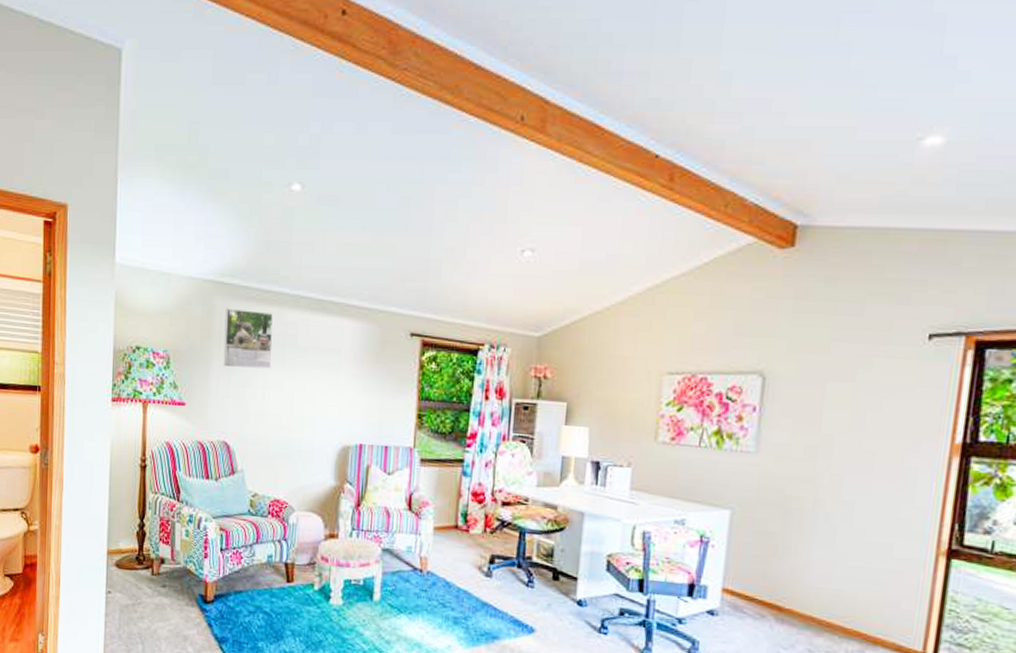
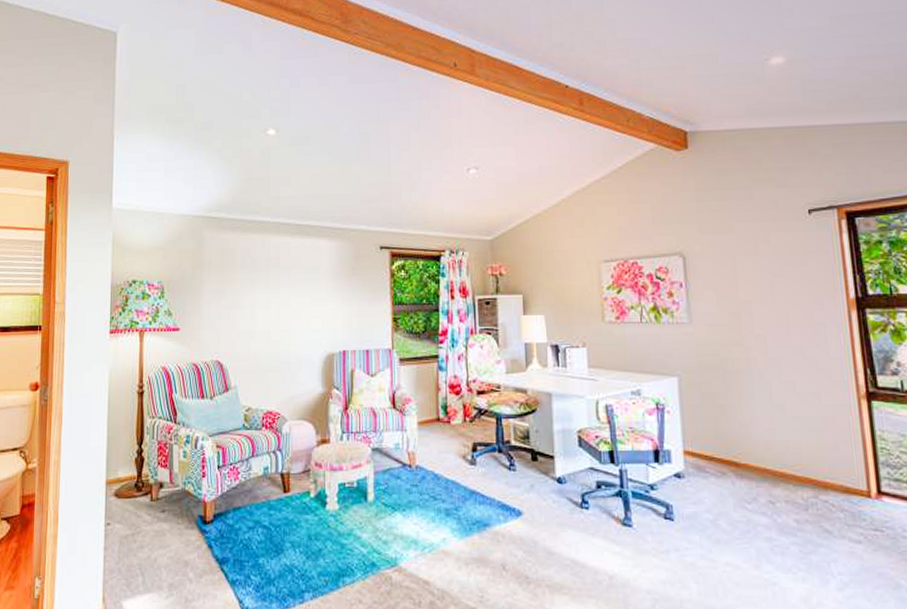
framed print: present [223,308,273,369] -> none [213,238,258,292]

